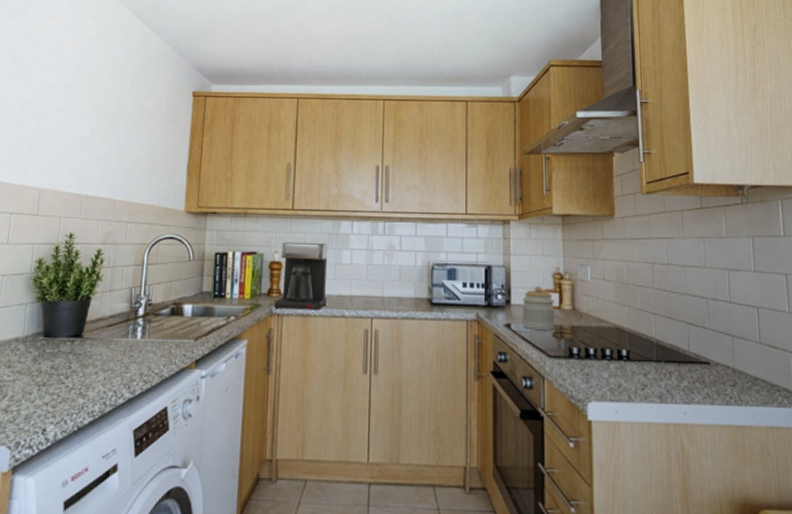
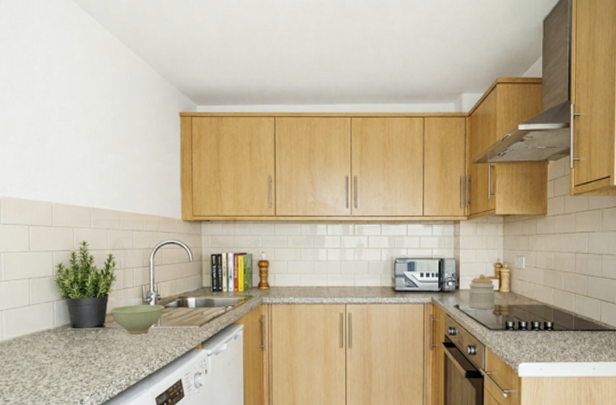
bowl: none [91,310,155,347] -> present [110,304,164,334]
coffee maker: present [274,241,328,312] -> none [264,243,308,300]

